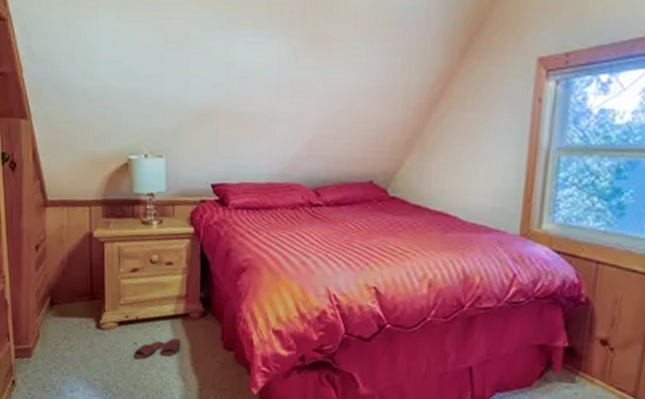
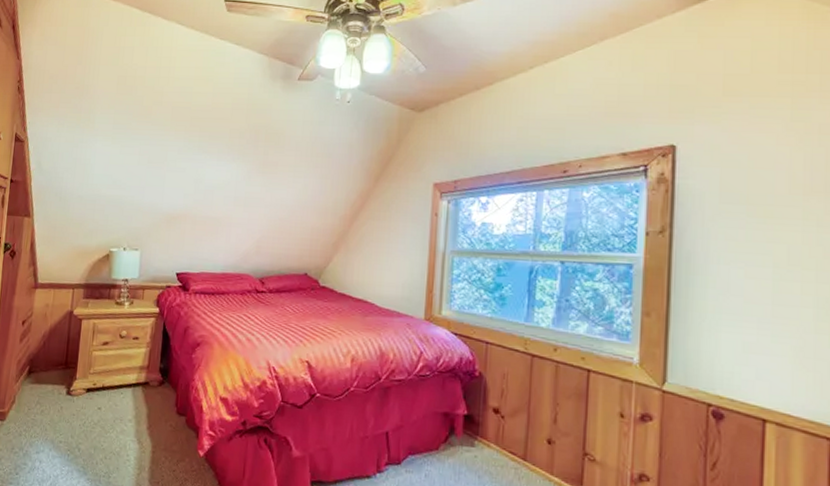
slippers: present [133,338,181,360] -> none [96,404,140,424]

